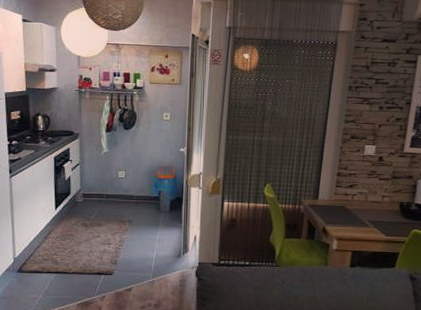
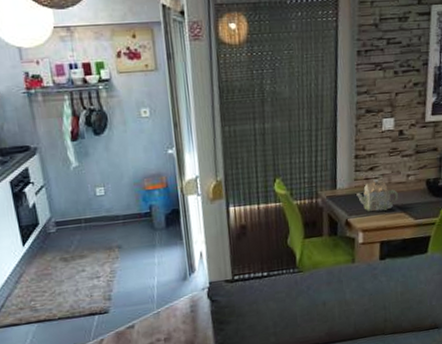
teapot: none [335,195,373,224] -> present [356,179,399,212]

